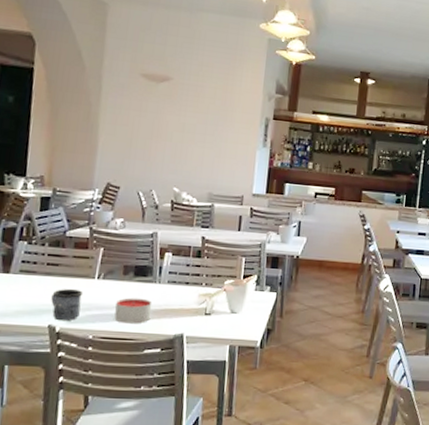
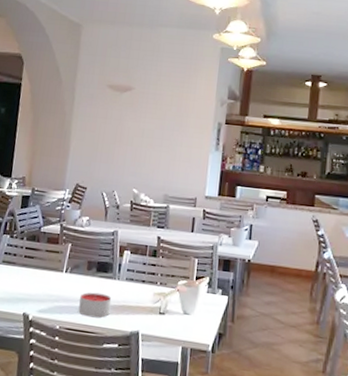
mug: present [51,289,84,320] -> none [26,280,53,310]

